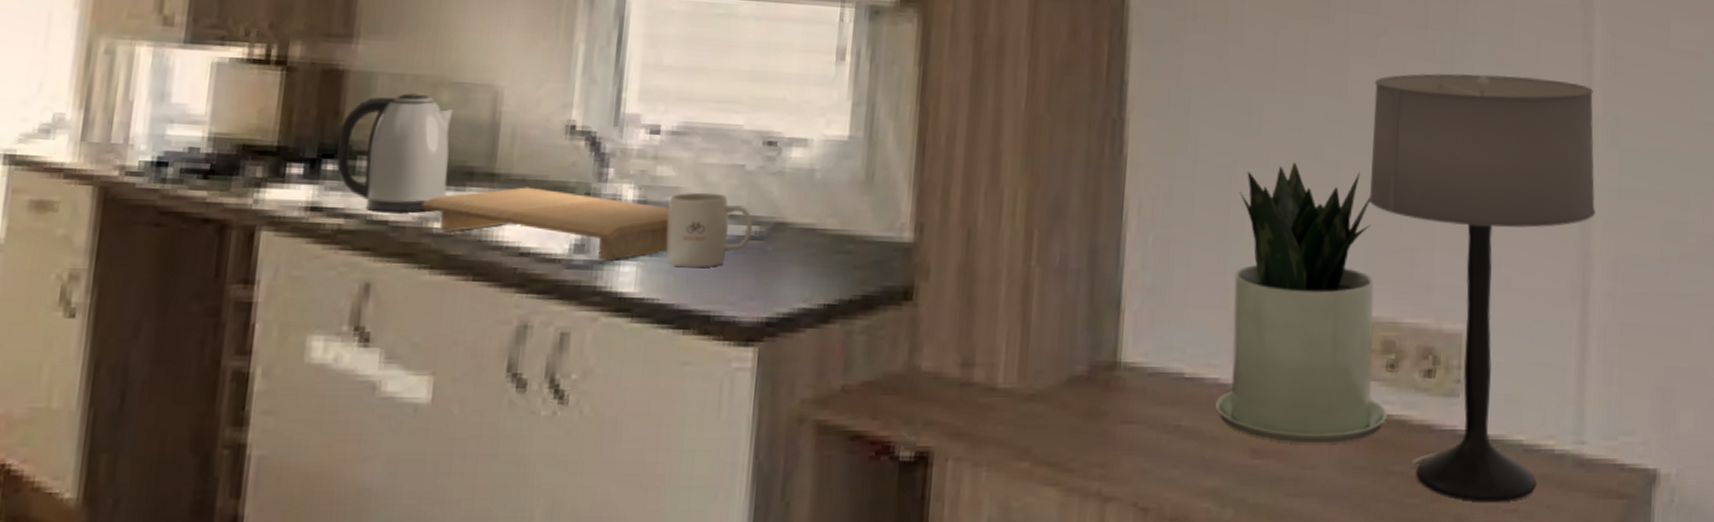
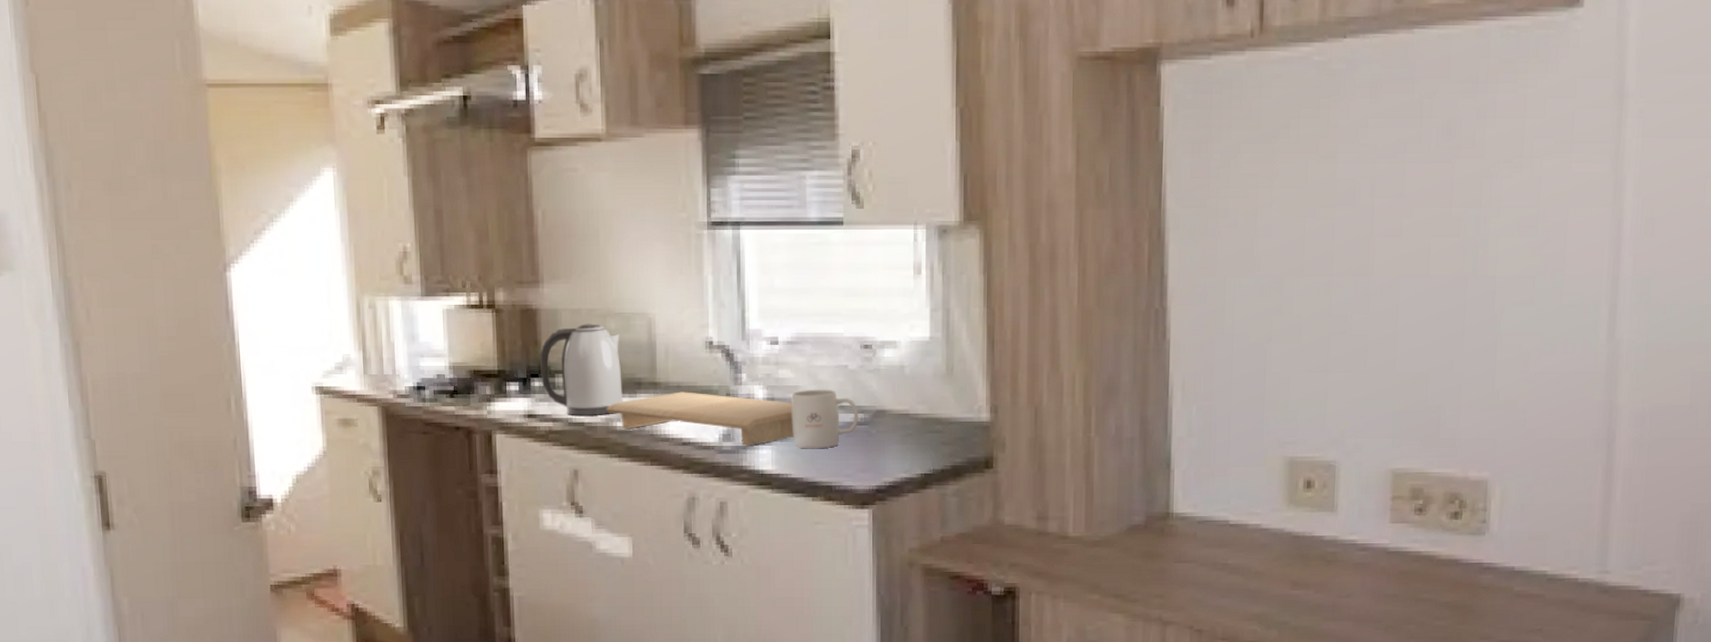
planter: present [1215,162,1387,444] -> none [1258,337,1416,577]
table lamp: present [1368,73,1596,502] -> none [1395,244,1623,623]

